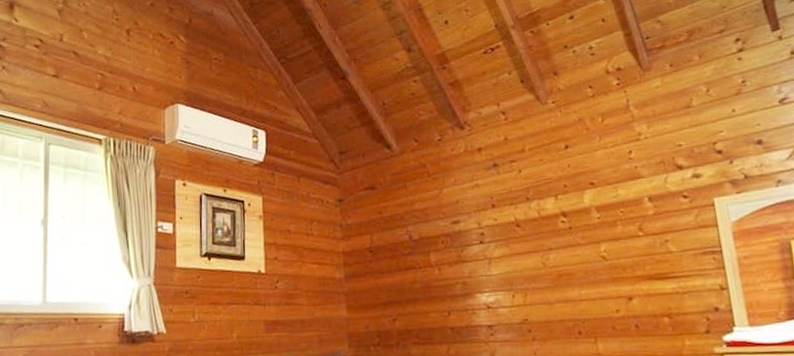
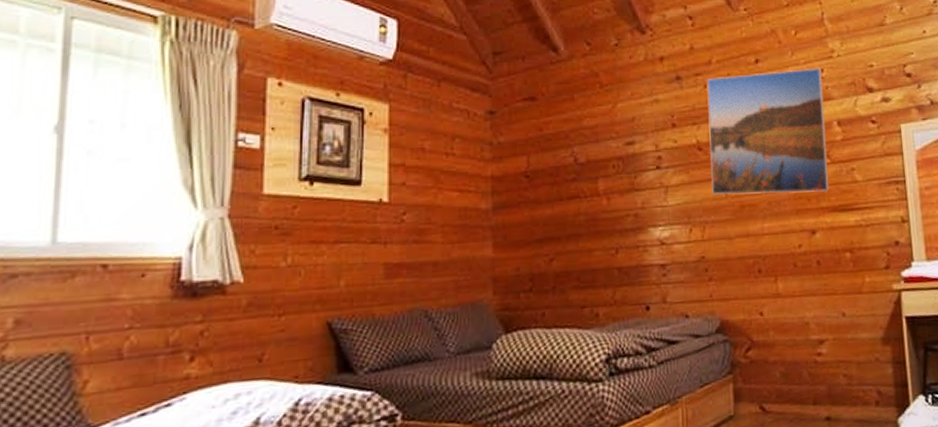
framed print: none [521,149,644,265] -> present [706,67,830,195]

